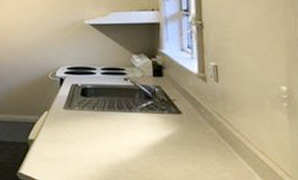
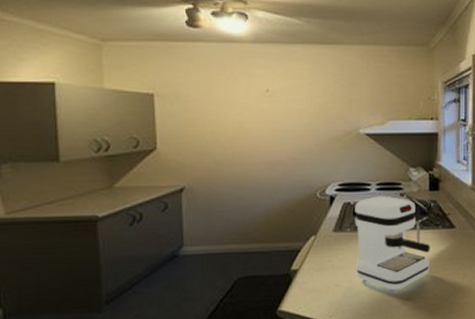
coffee maker: none [82,79,156,169] -> present [355,196,430,291]

